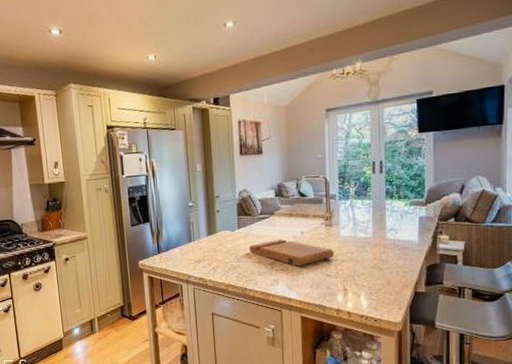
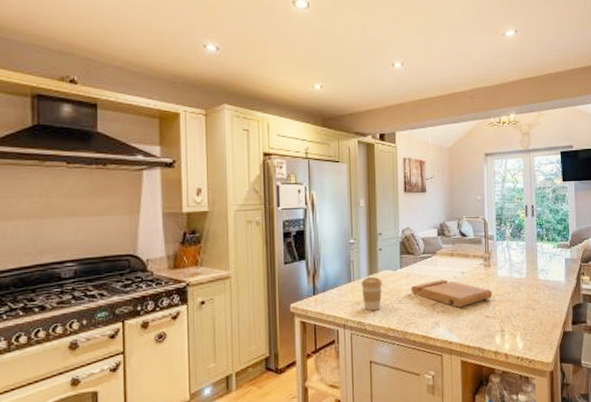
coffee cup: none [201,236,222,269] -> present [361,276,383,311]

